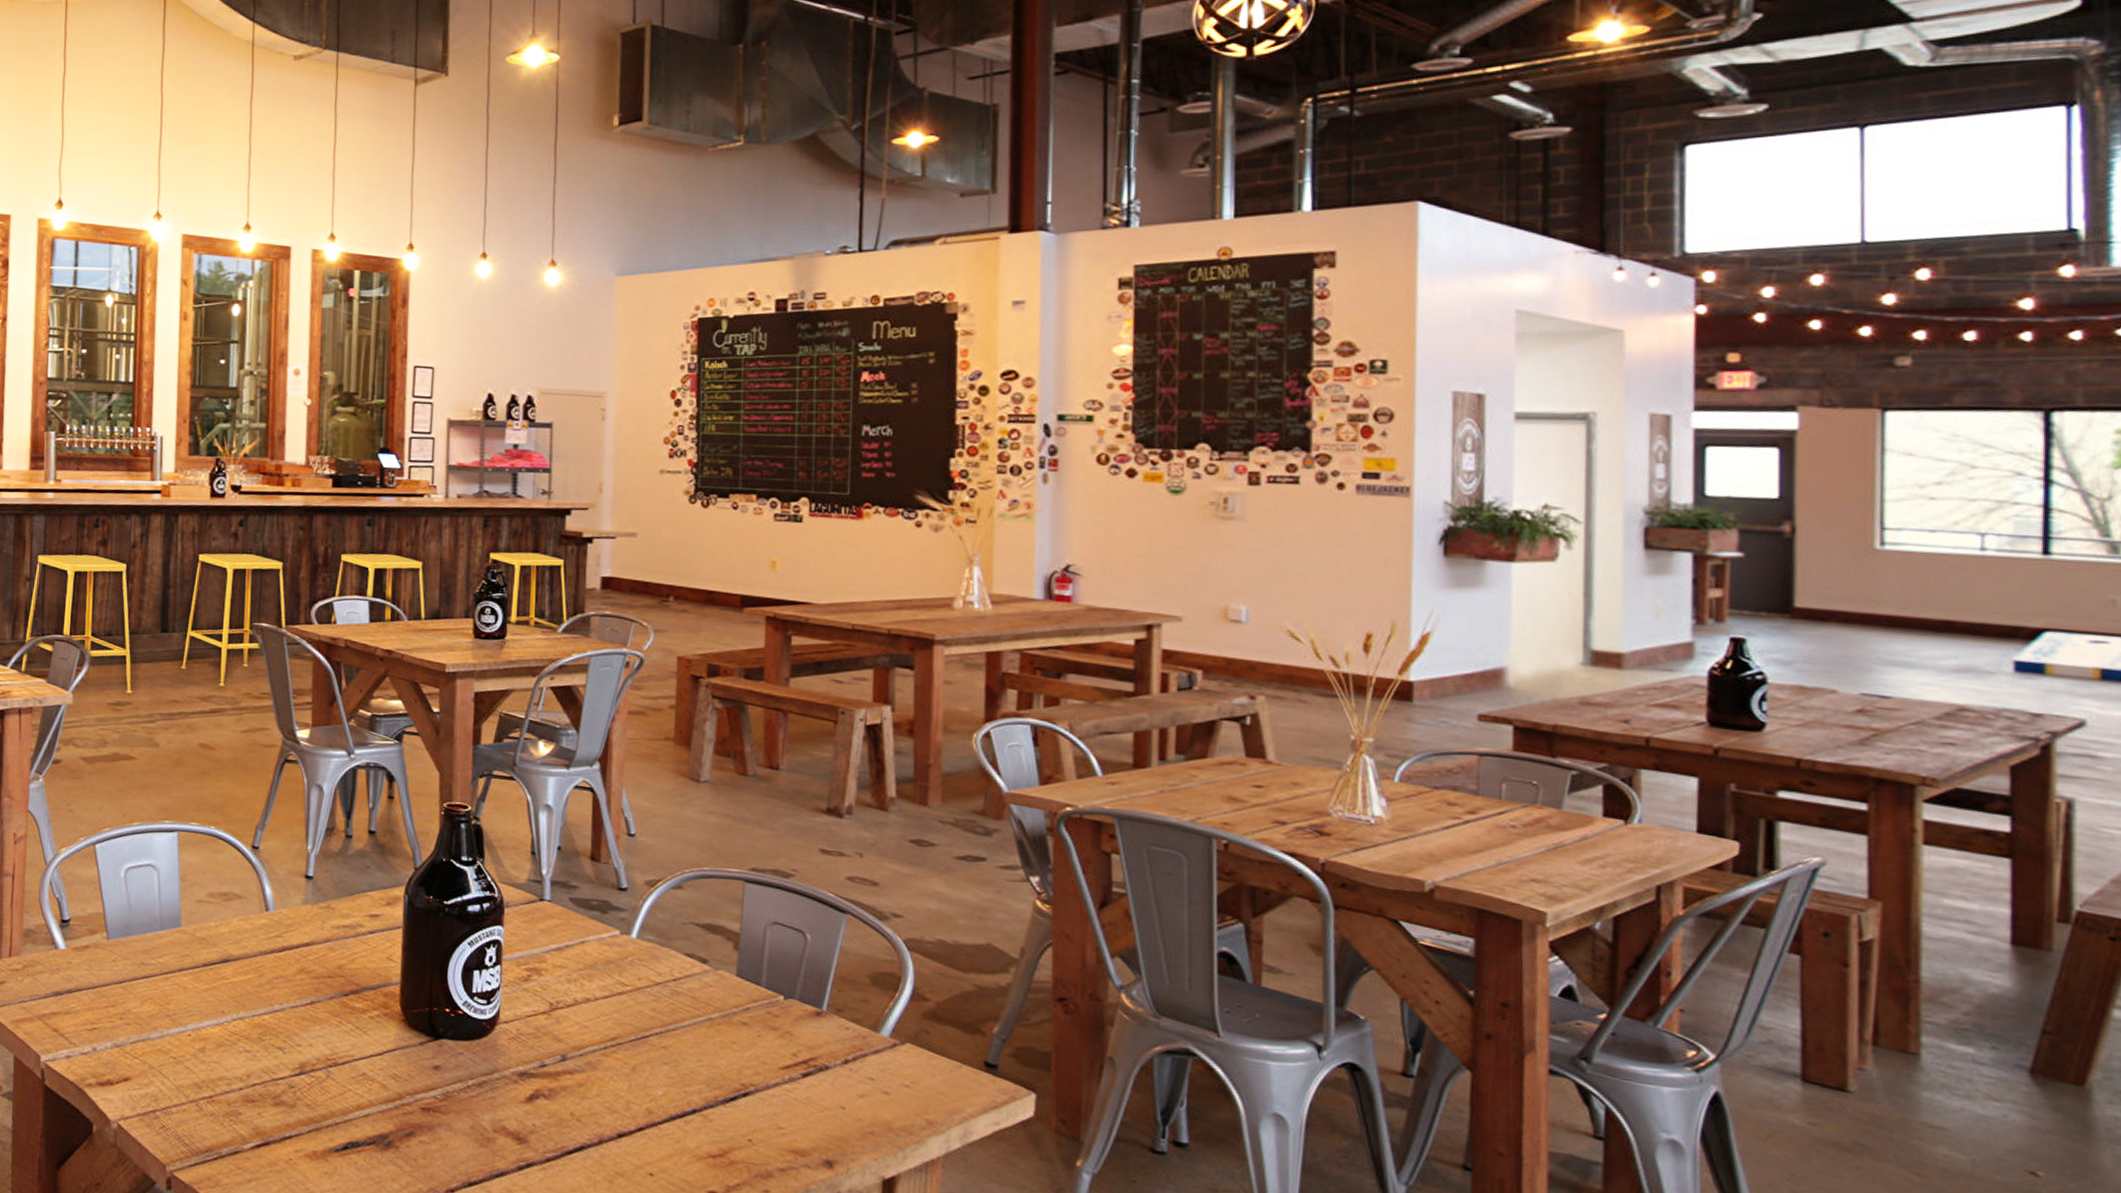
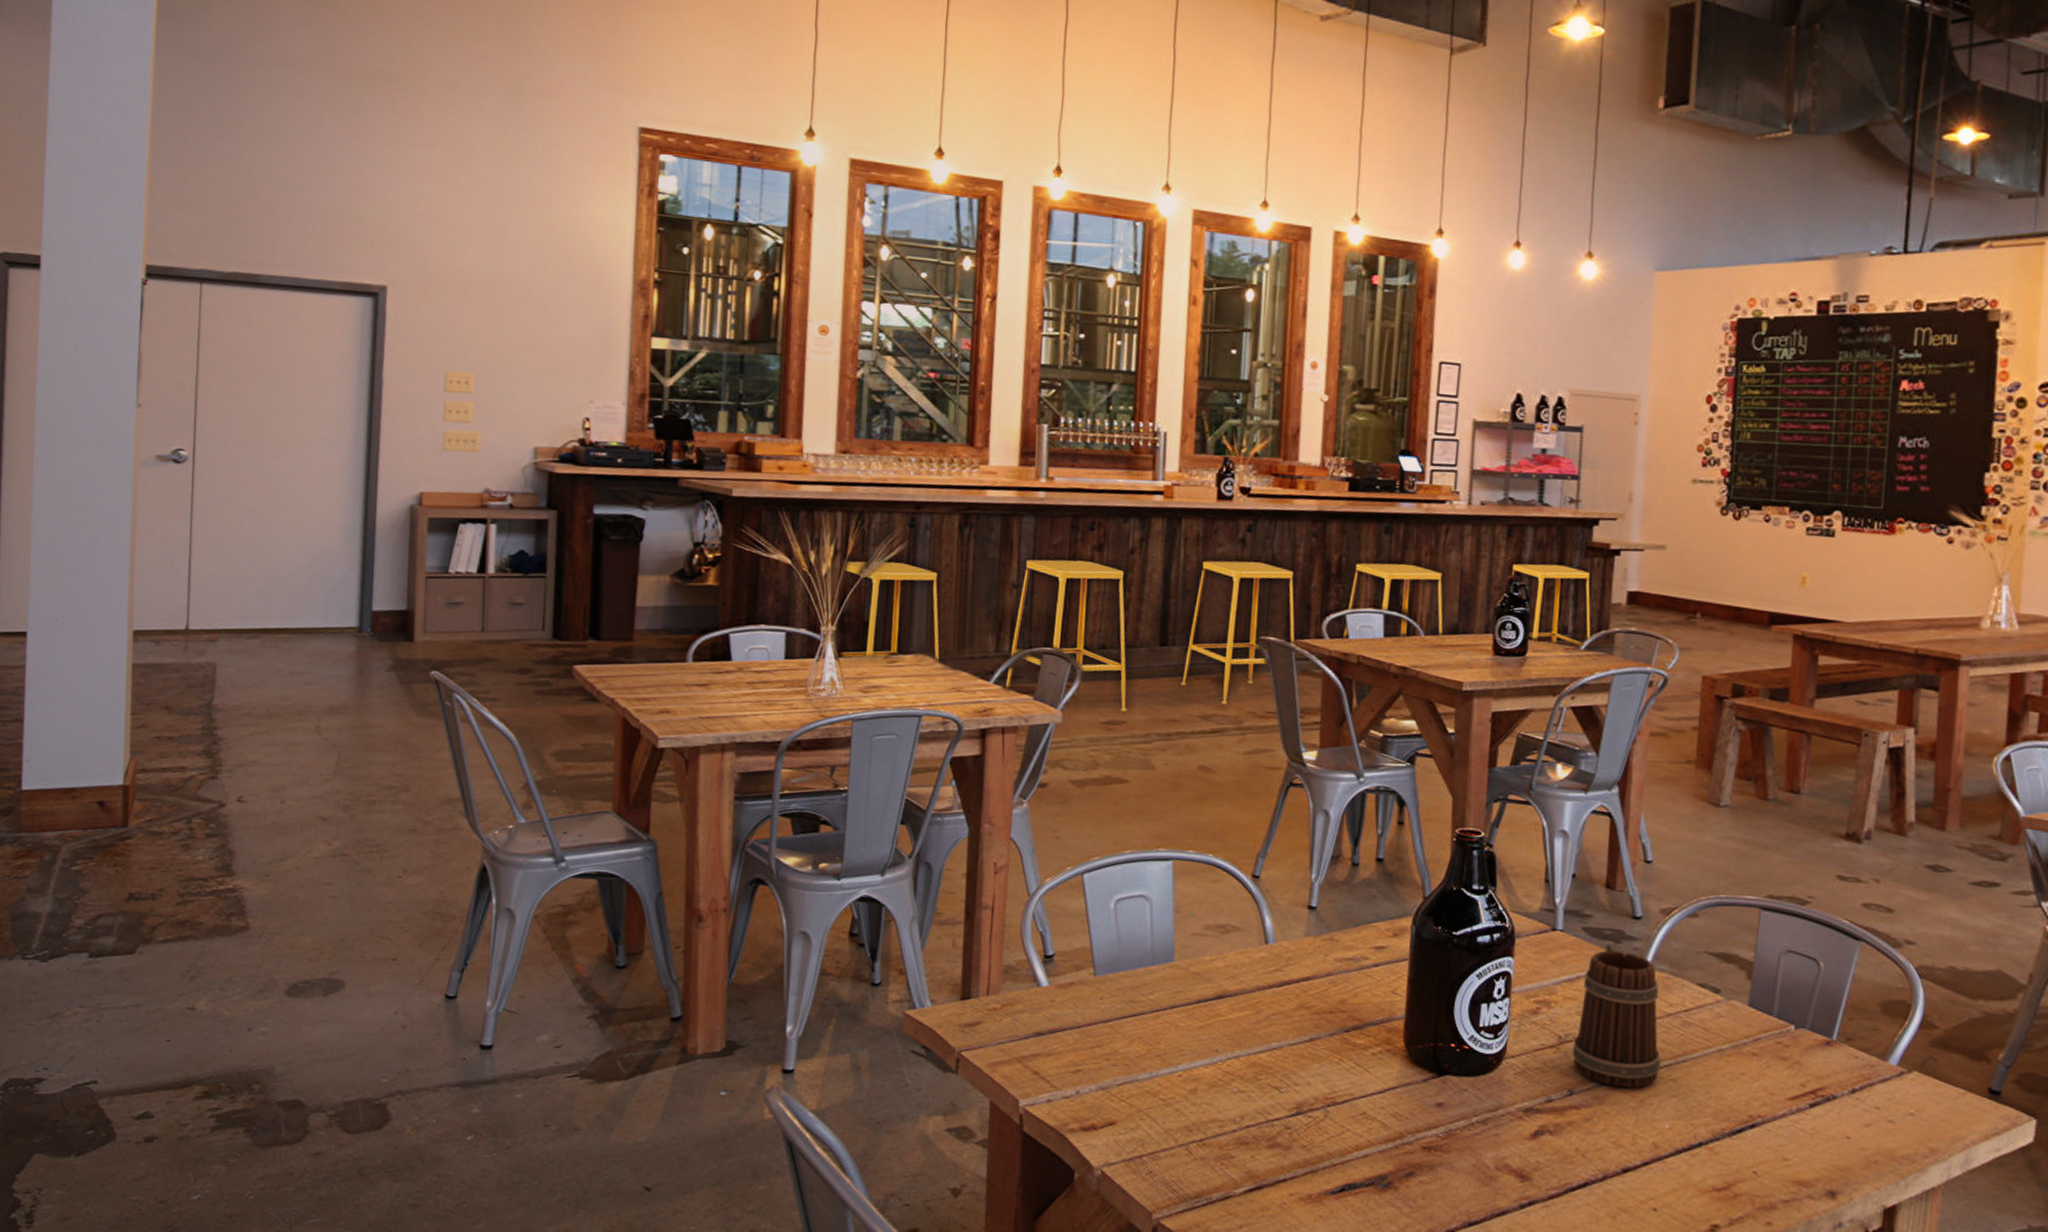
beer mug: none [563,913,651,1055] -> present [1572,943,1661,1088]

